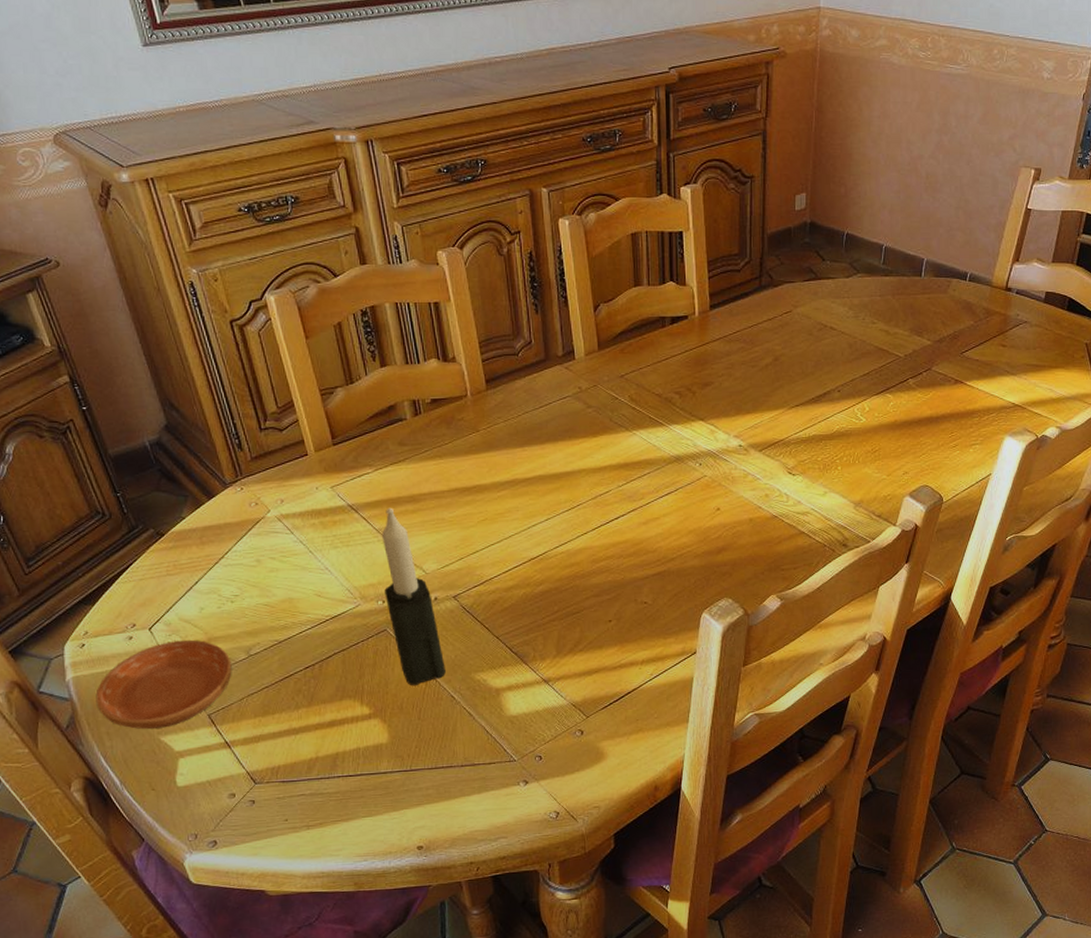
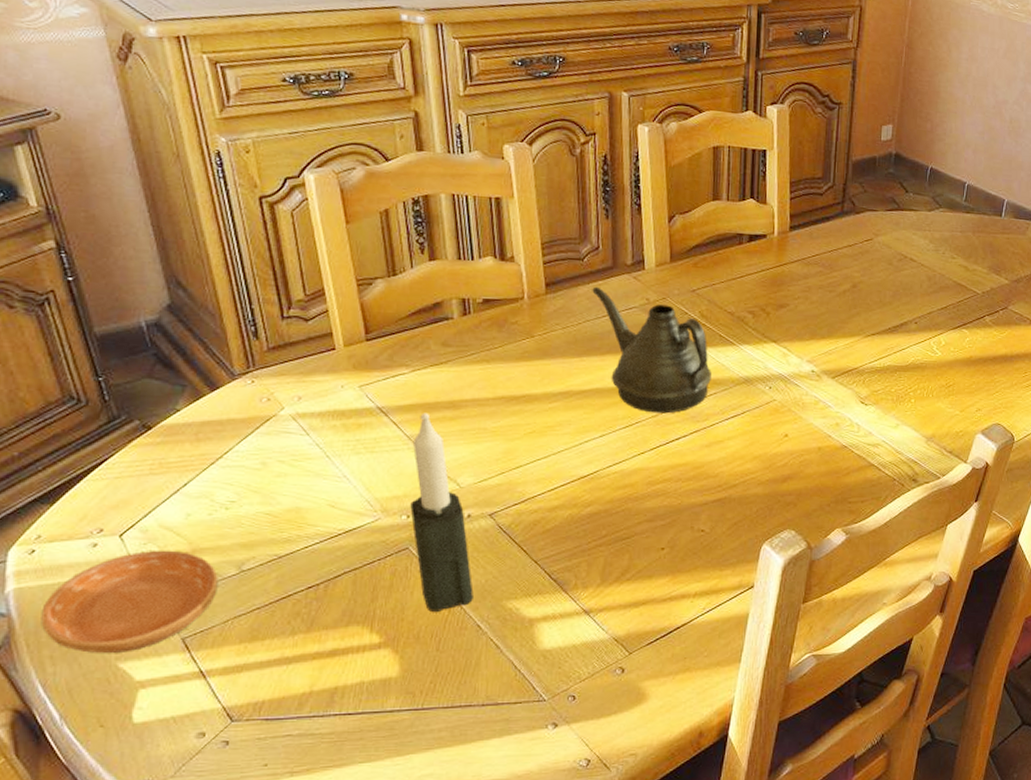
teapot: none [528,379,644,495] -> present [592,286,711,414]

